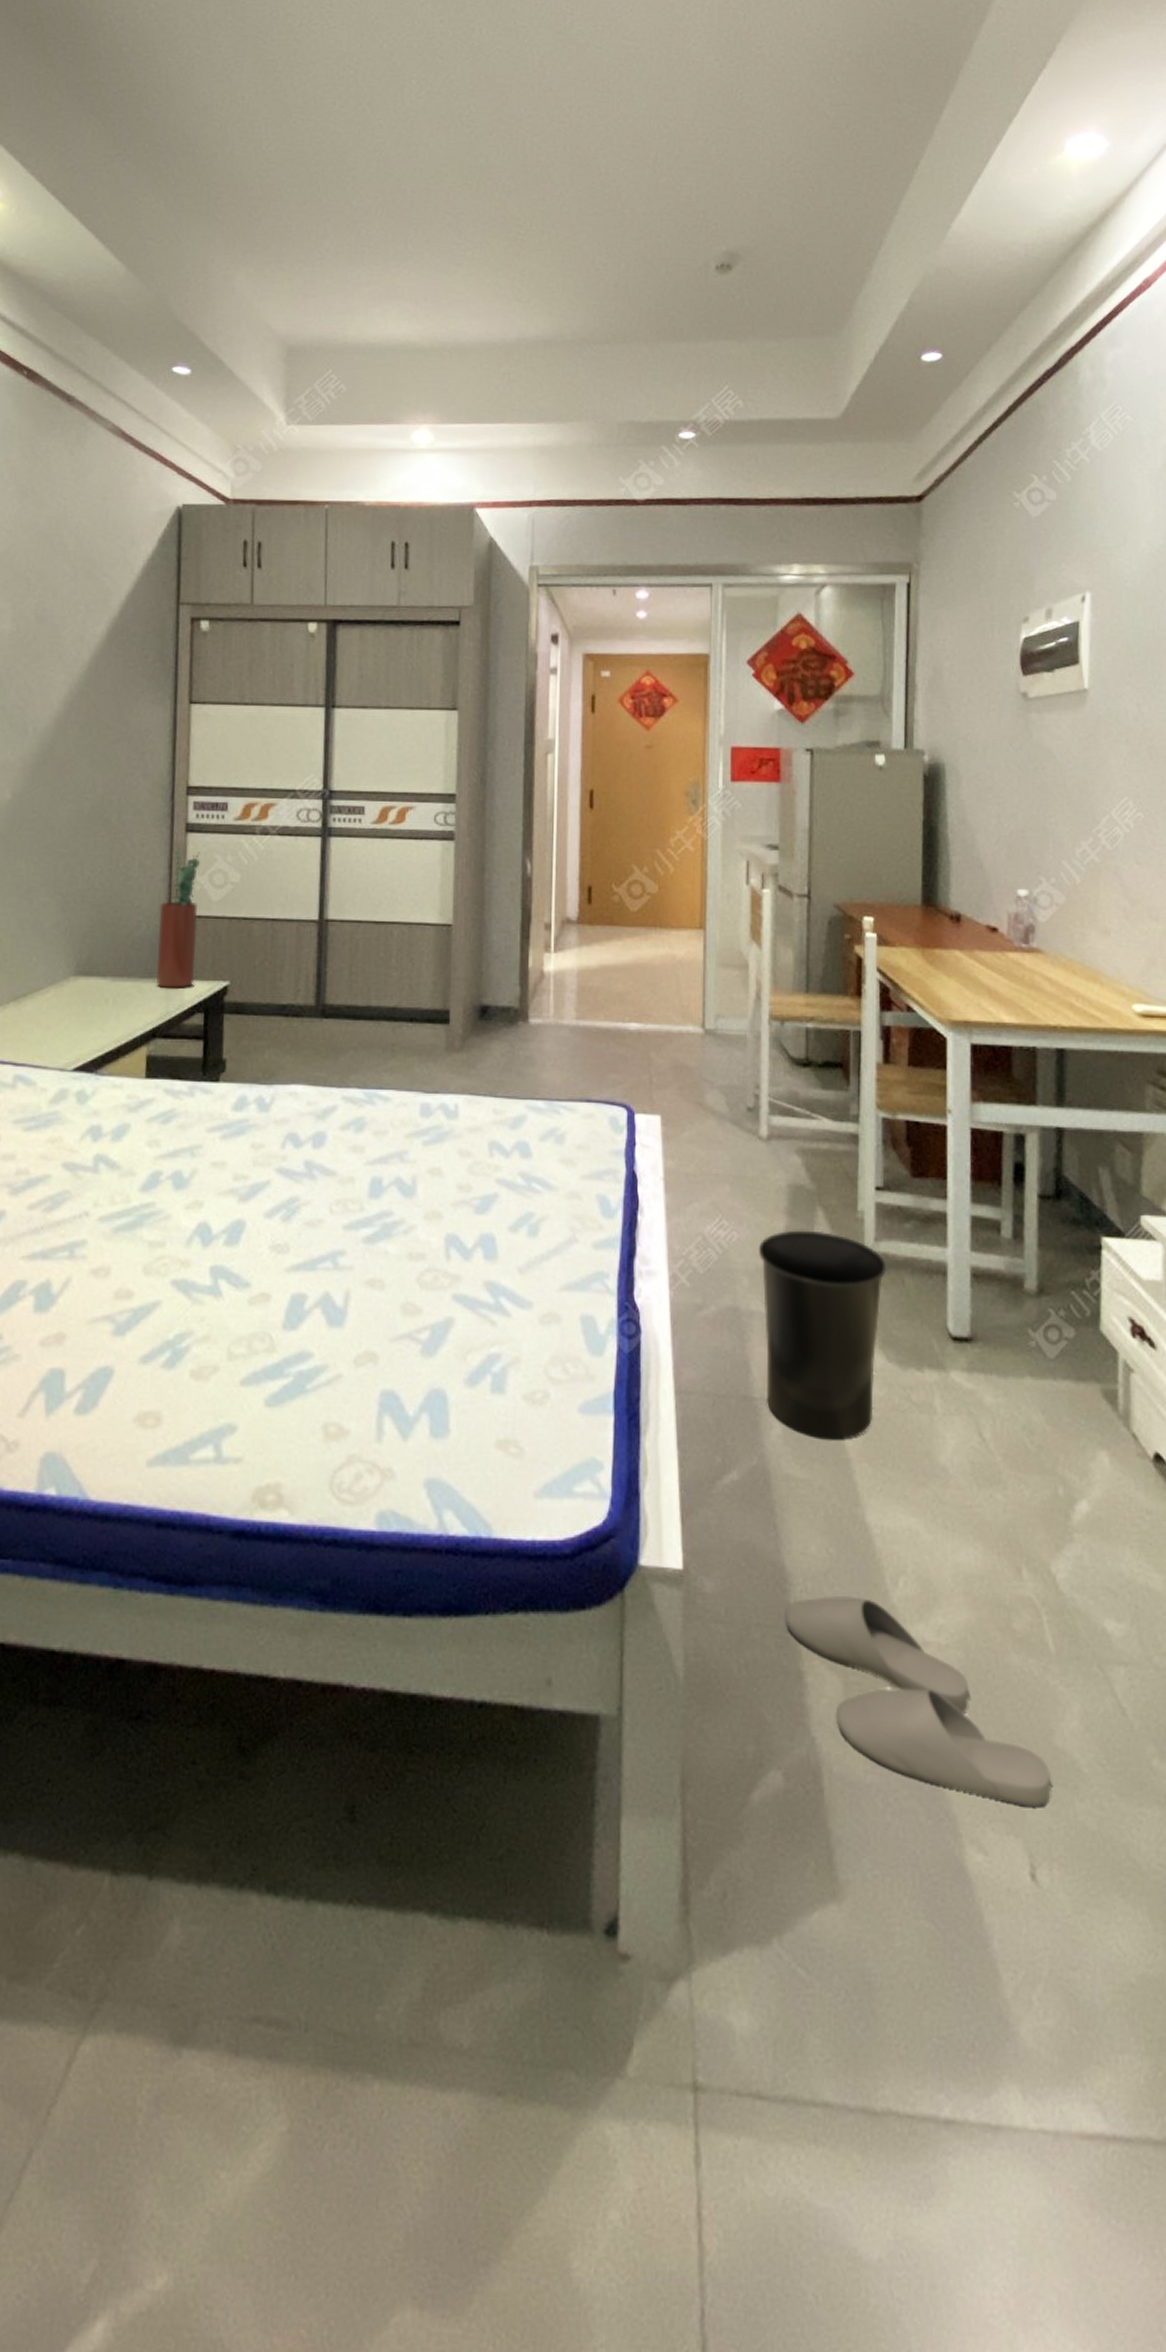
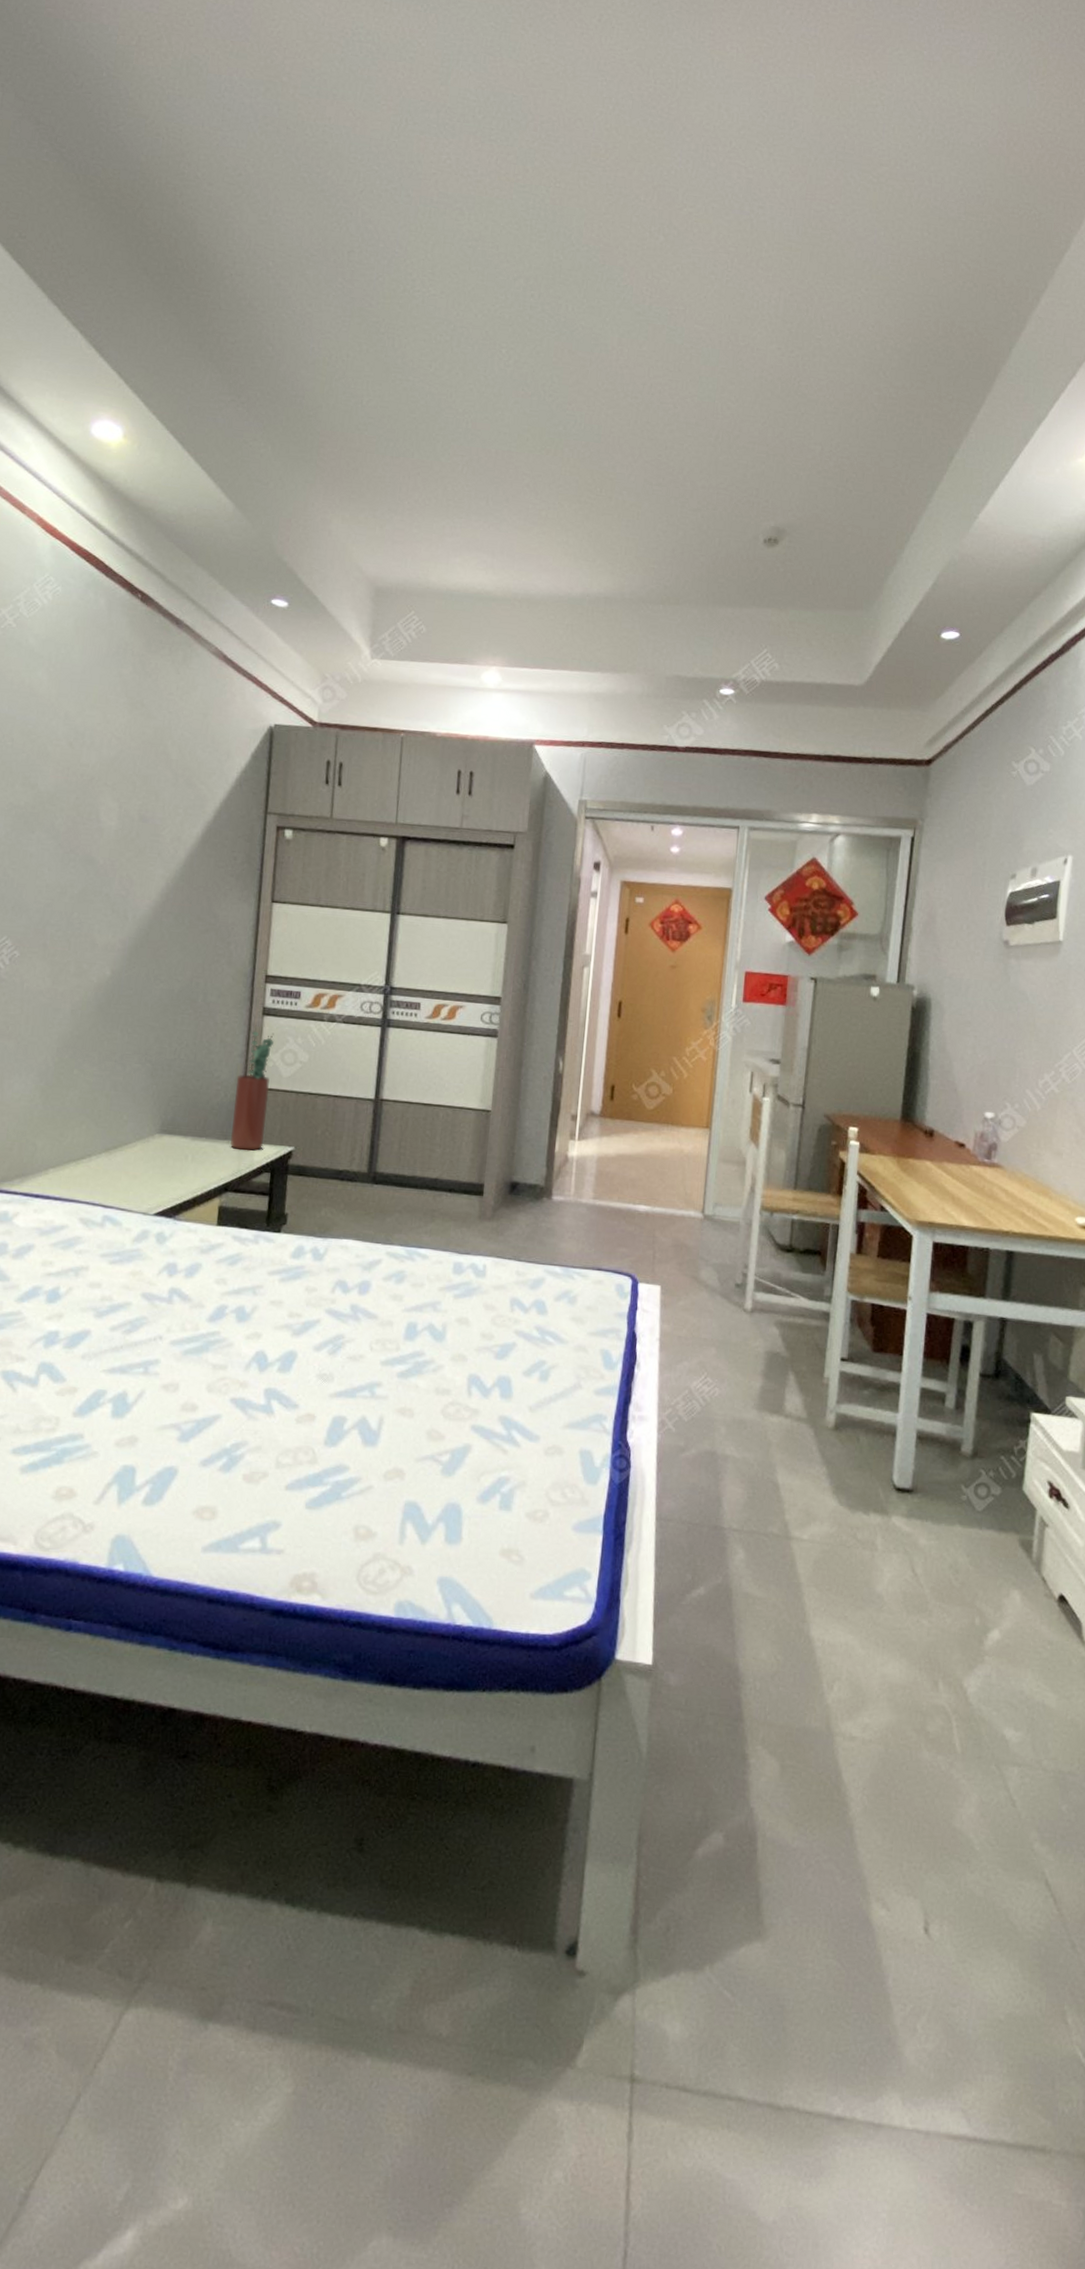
waste bin: present [758,1230,887,1438] -> none [734,1390,845,1566]
slippers: present [785,1596,1052,1806] -> none [735,1694,949,1875]

